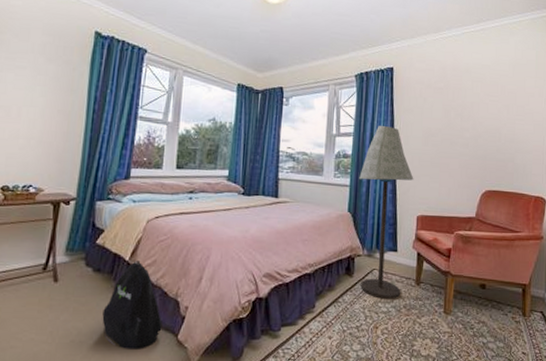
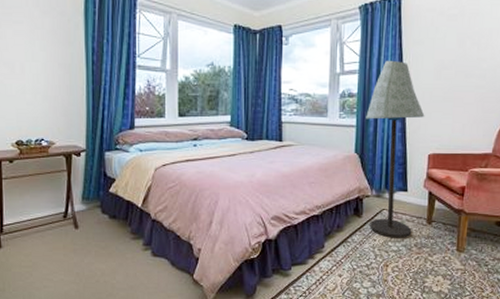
backpack: present [102,261,163,350] -> none [122,207,178,288]

